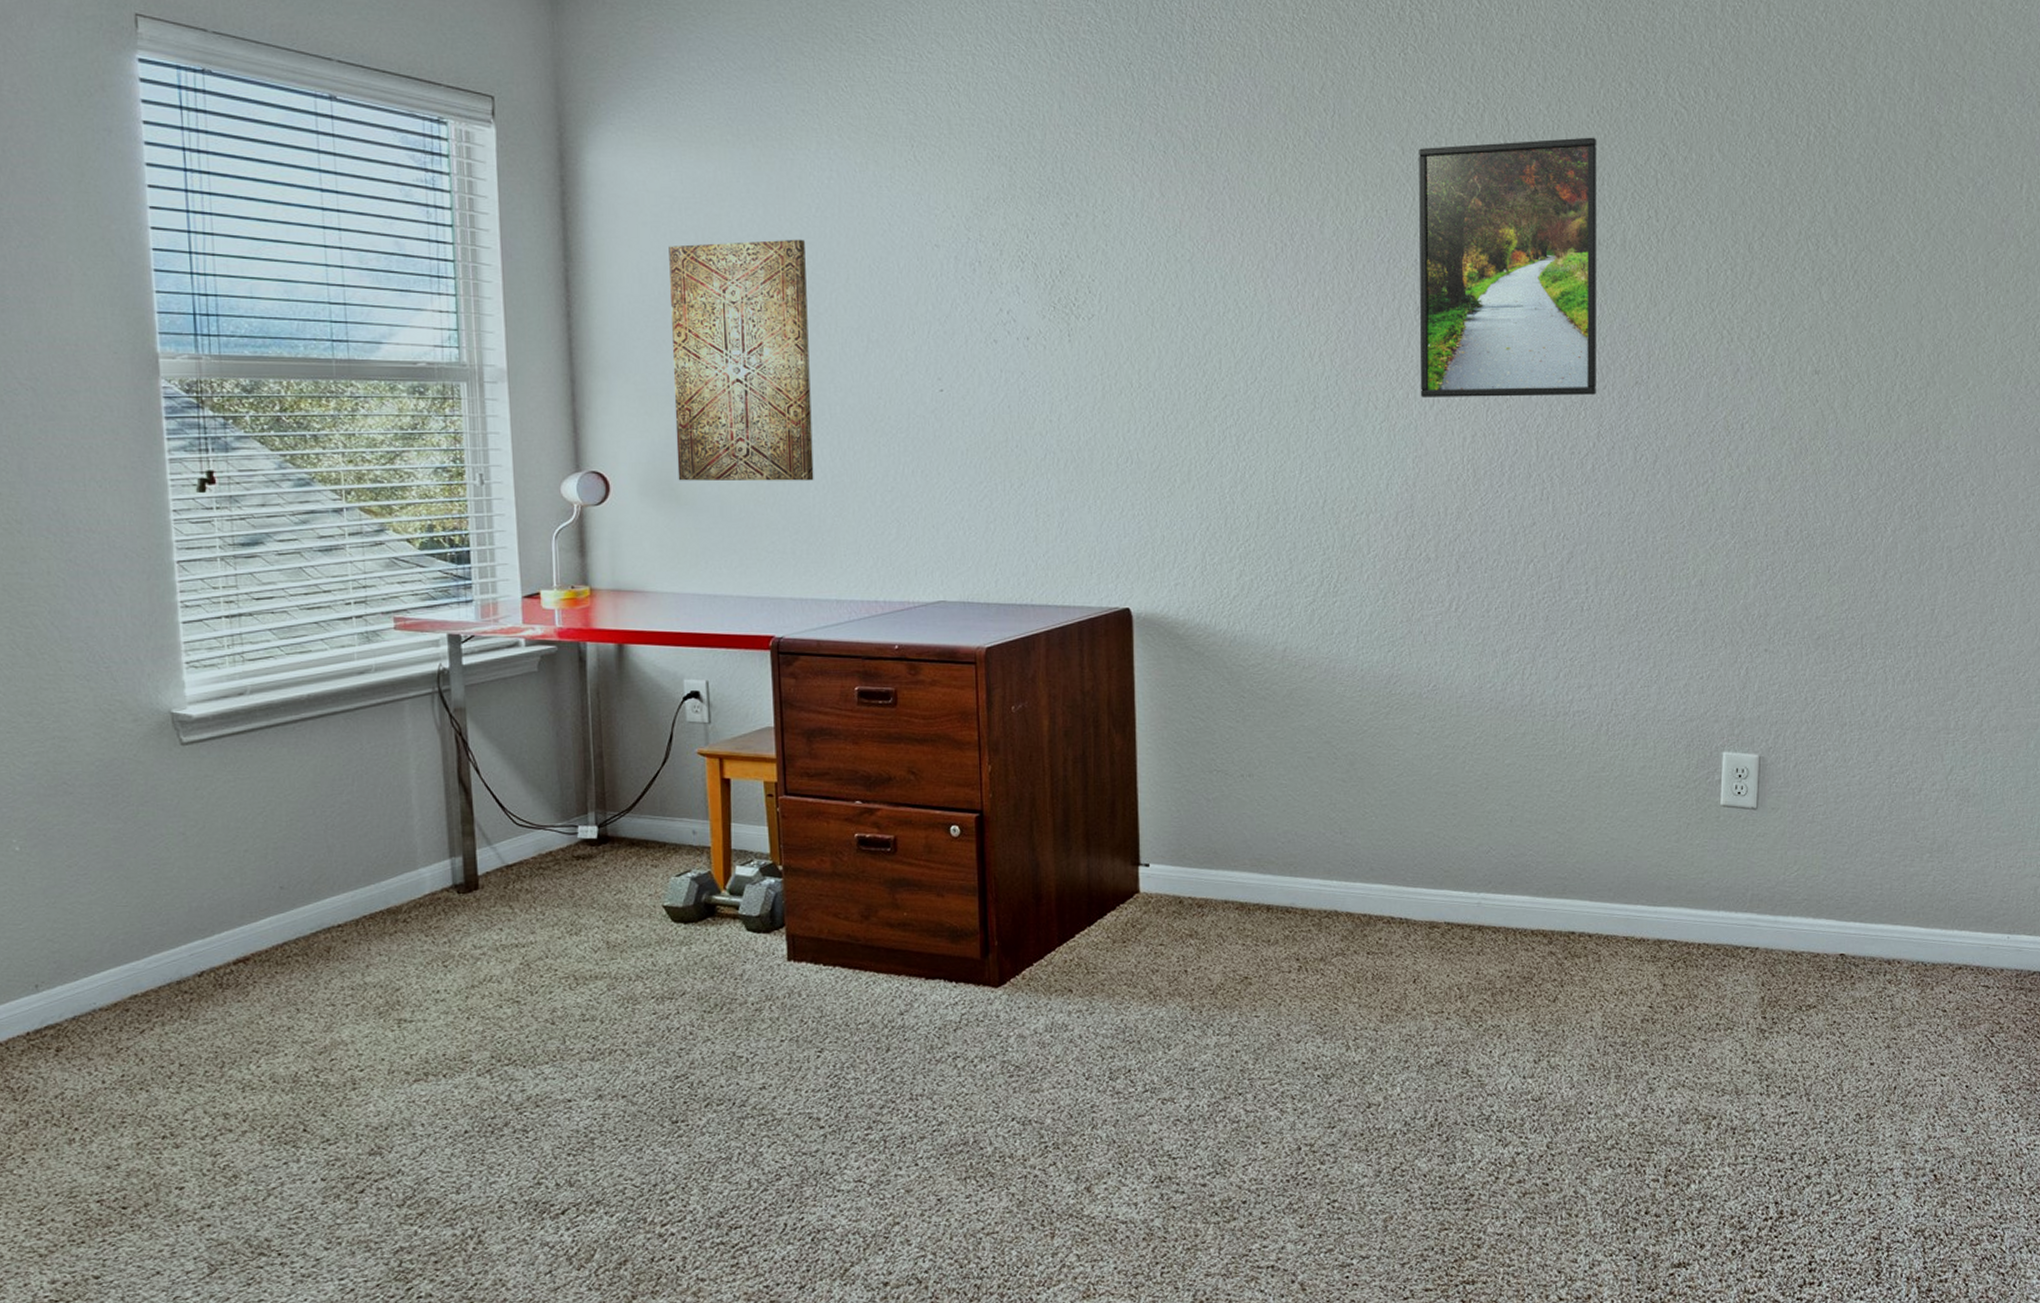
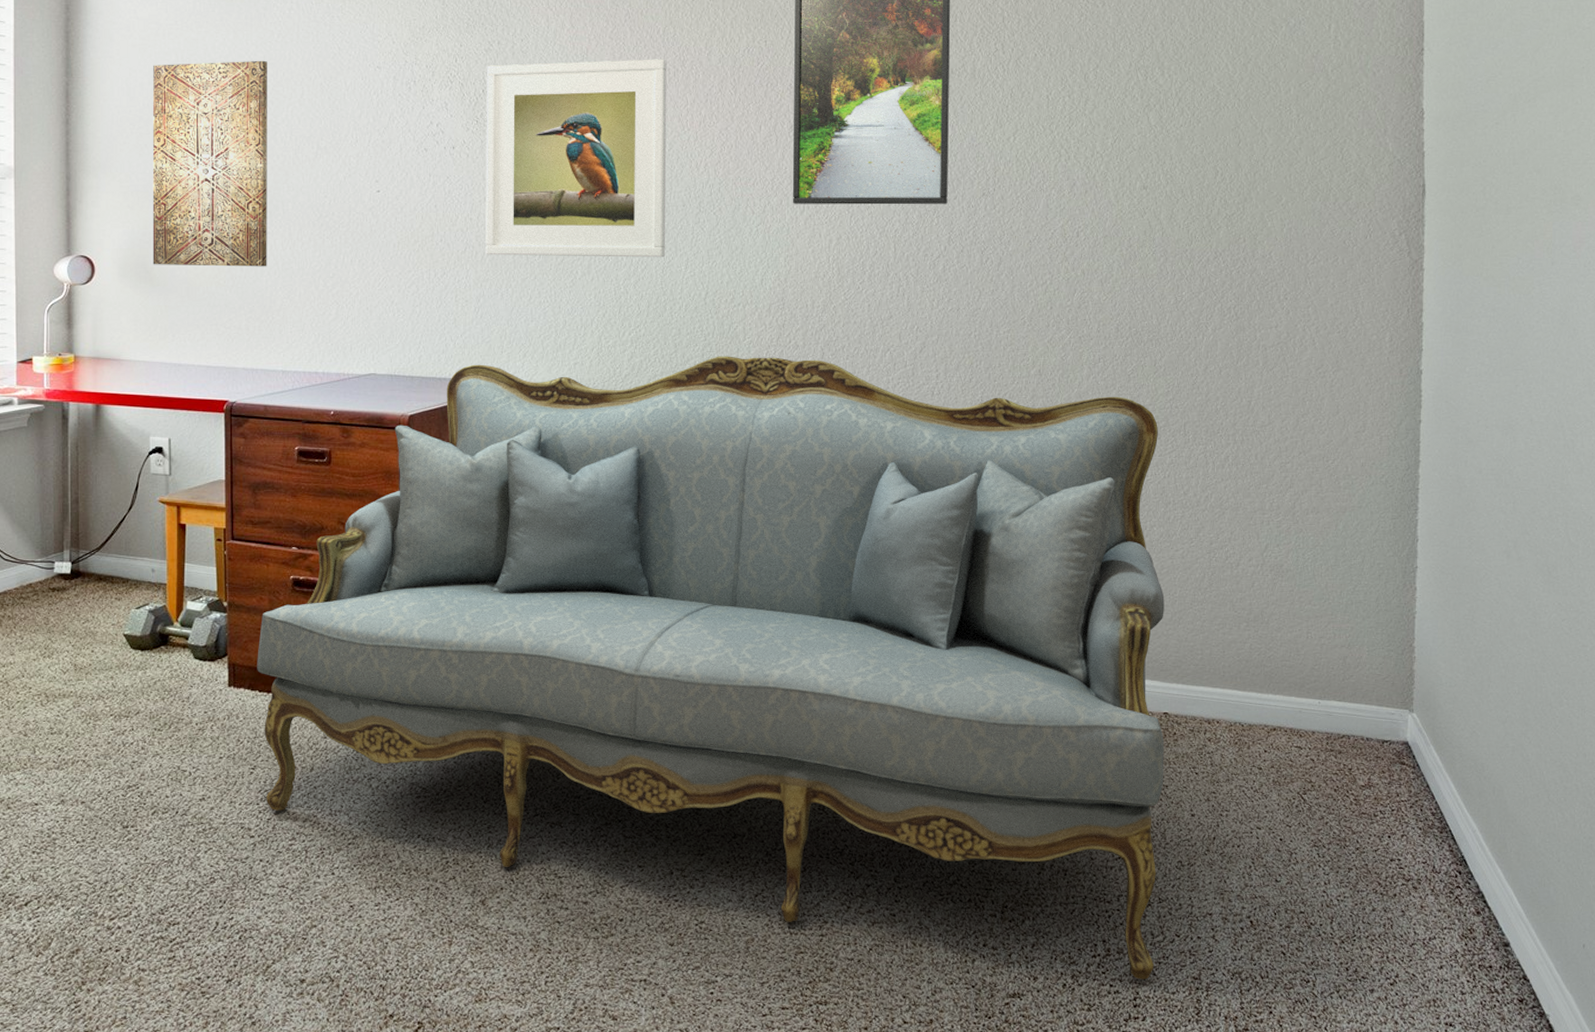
sofa: none [819,572,1841,1242] -> present [257,356,1165,980]
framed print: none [1064,232,1276,463] -> present [485,59,667,258]

